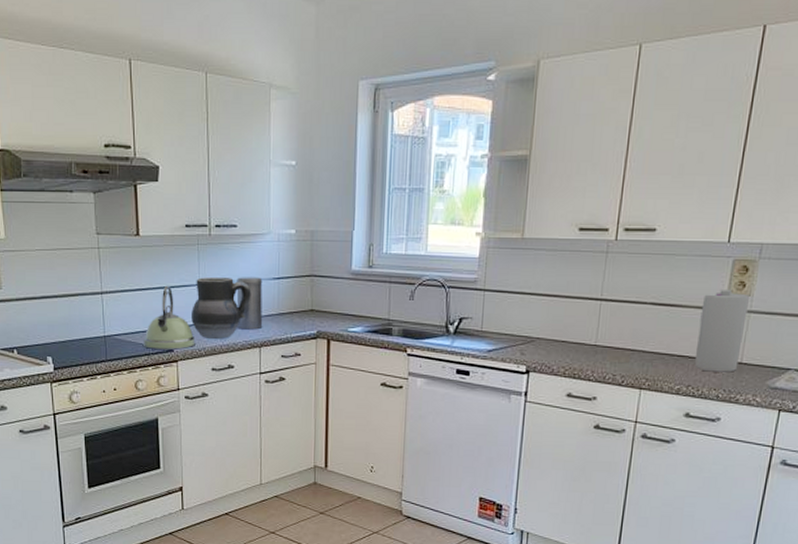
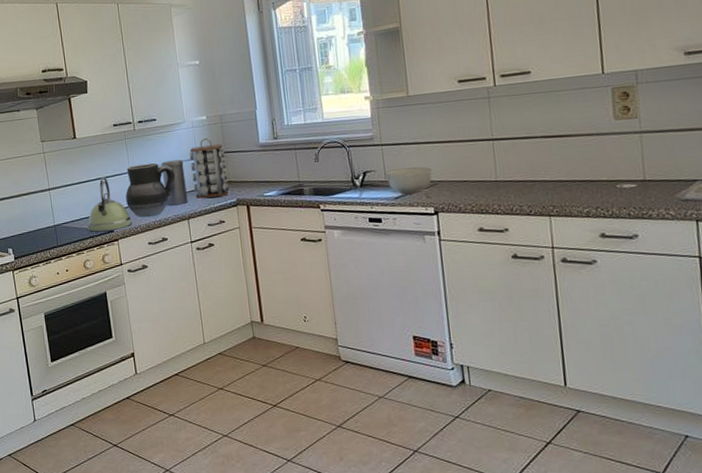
spice rack: none [270,255,311,327] -> present [189,137,230,199]
bowl: none [483,319,532,349] -> present [385,167,432,195]
paper towel holder: present [694,288,751,372] -> none [591,114,643,193]

